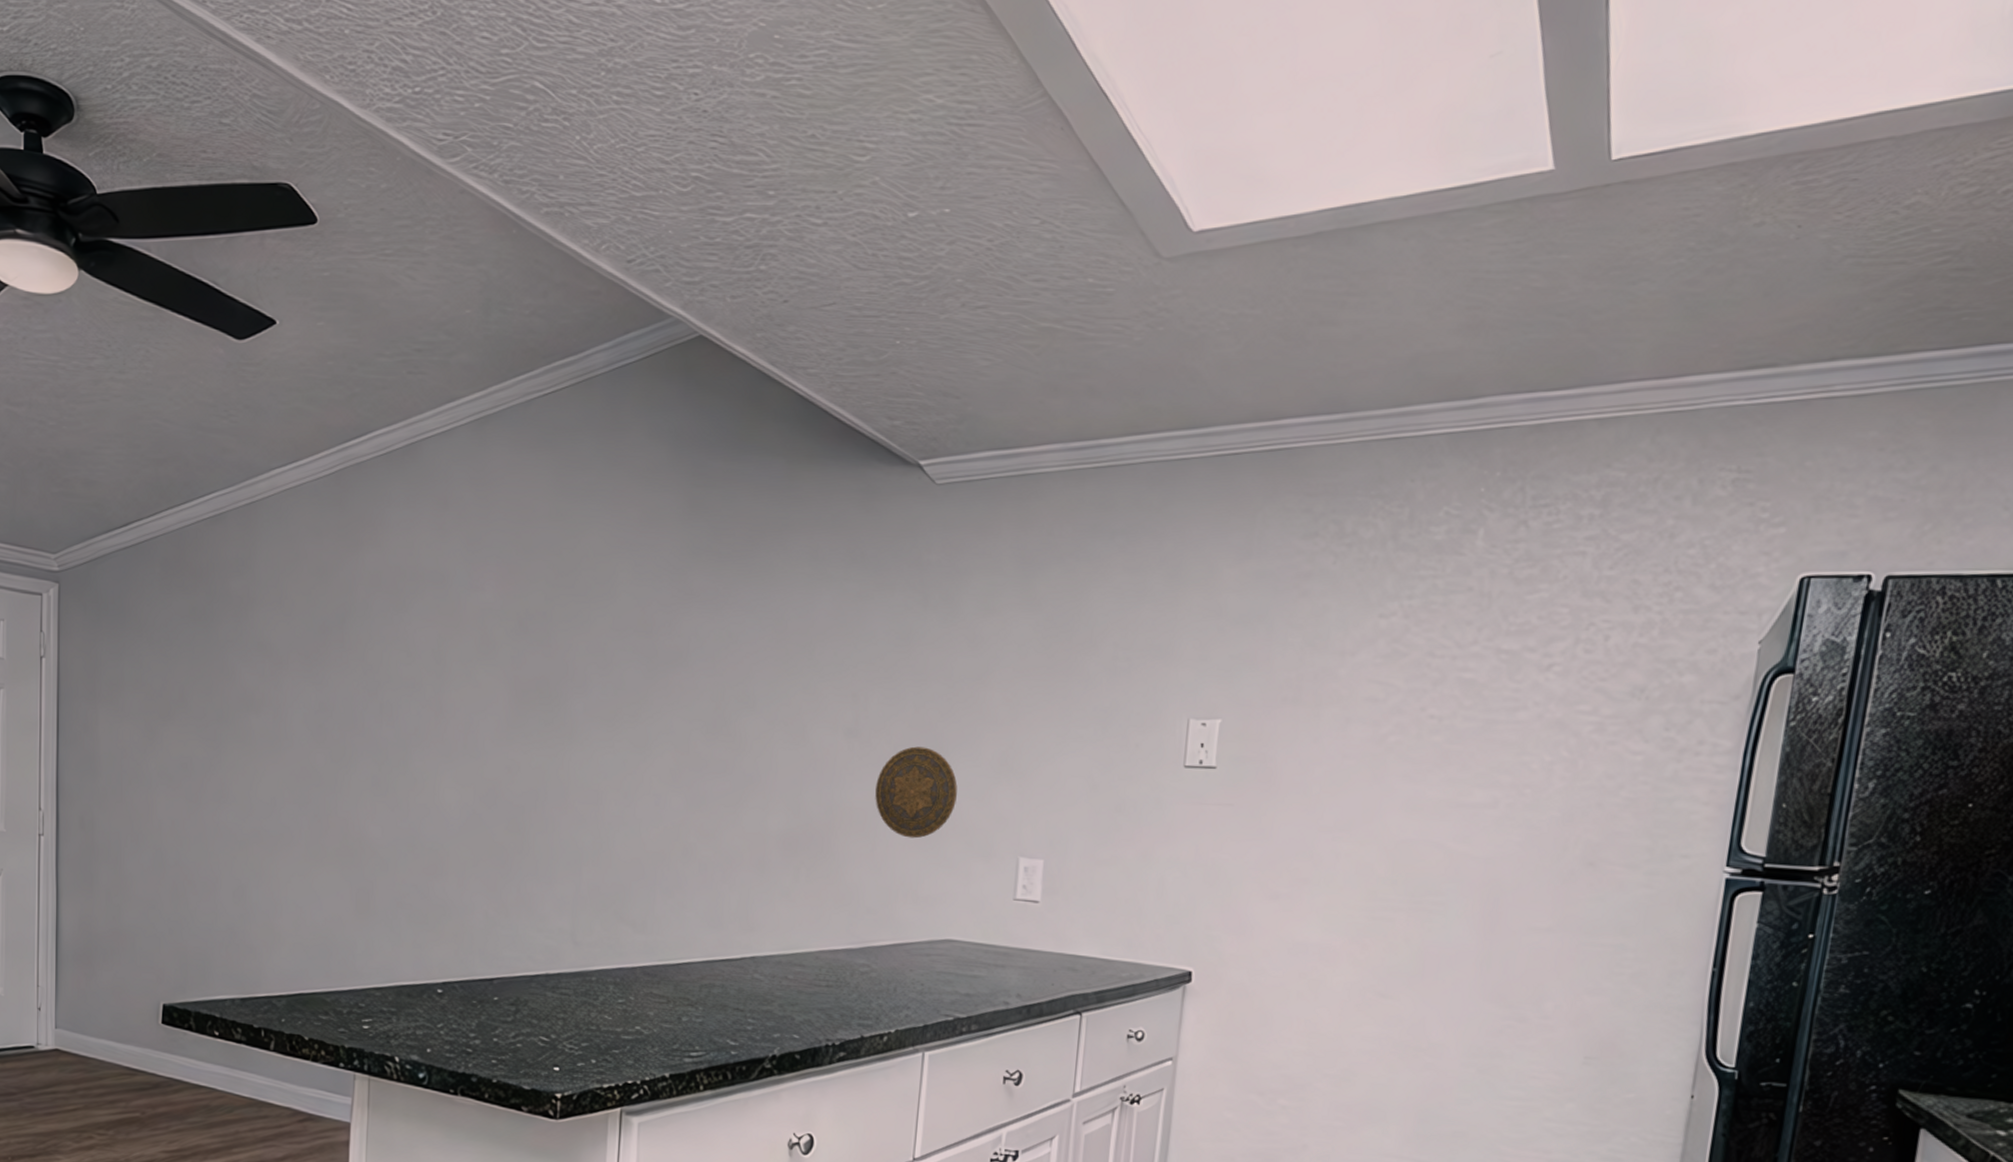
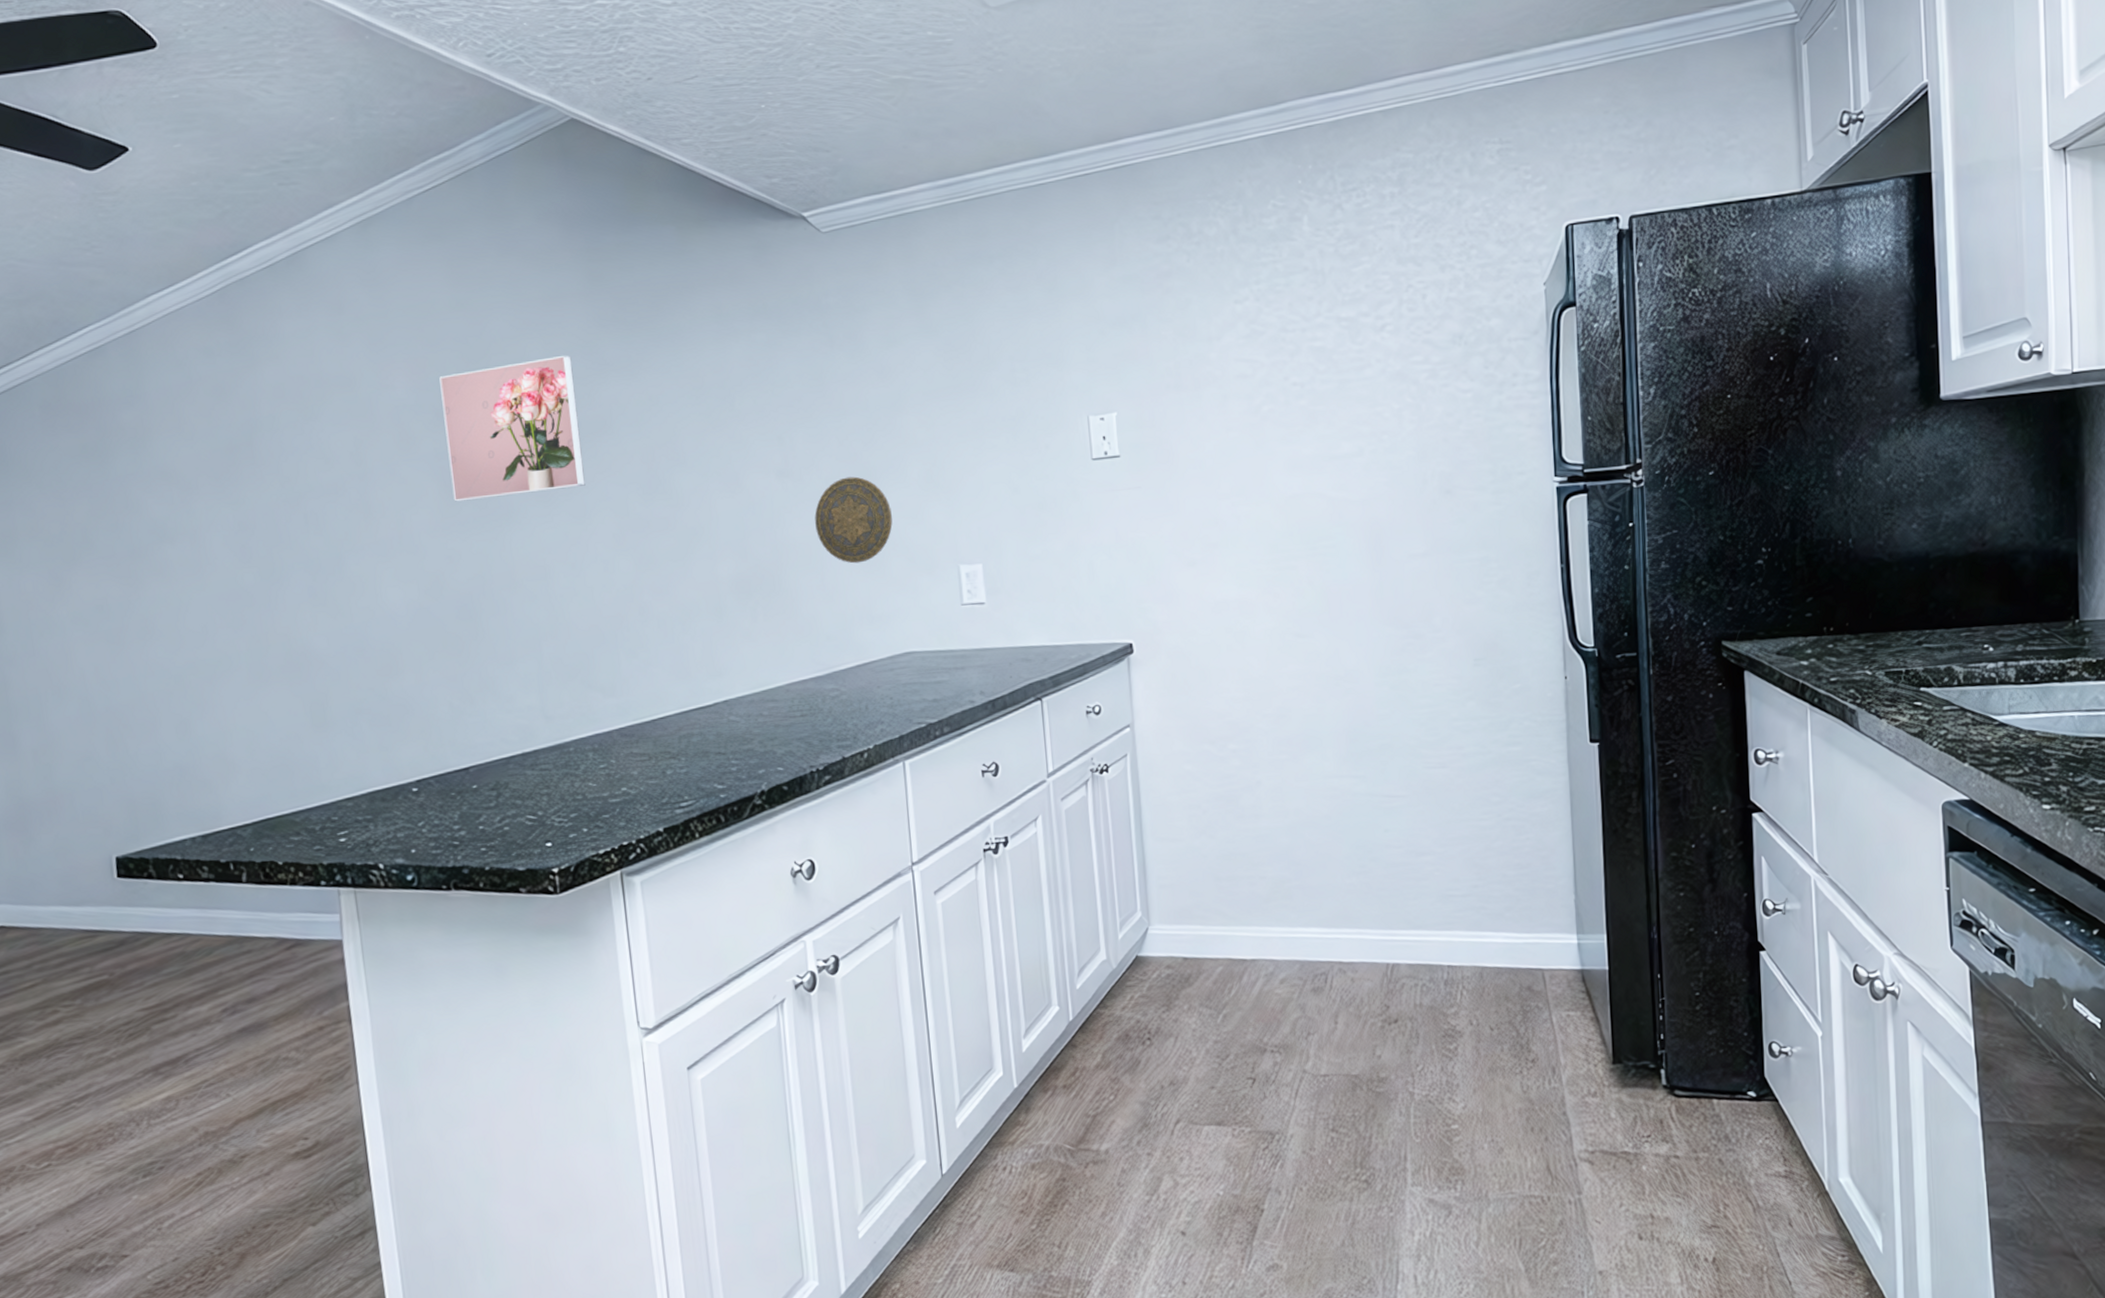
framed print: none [522,579,659,716] -> present [439,355,586,502]

